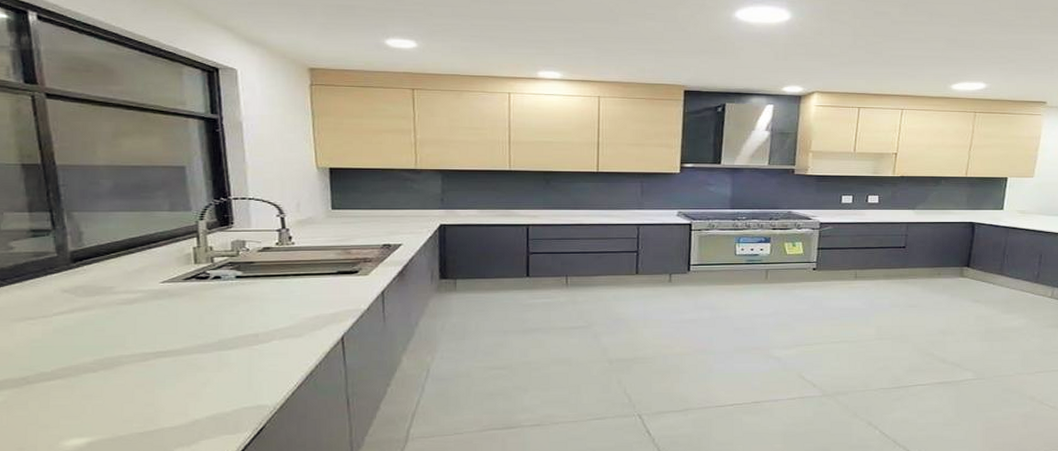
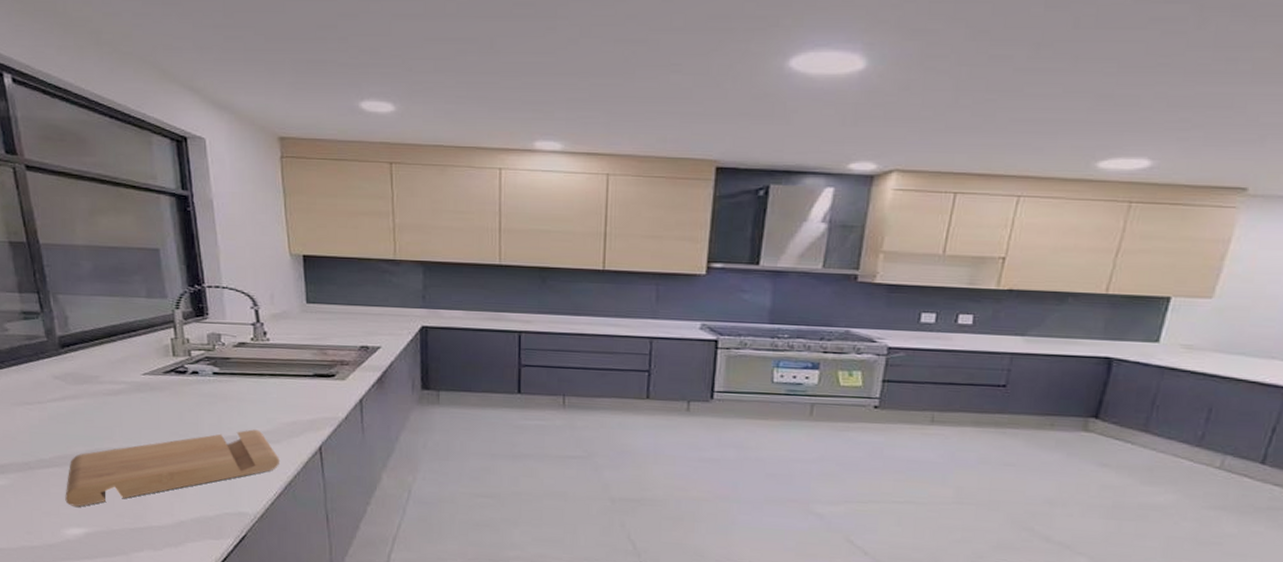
cutting board: none [67,326,301,417] -> present [65,429,279,507]

